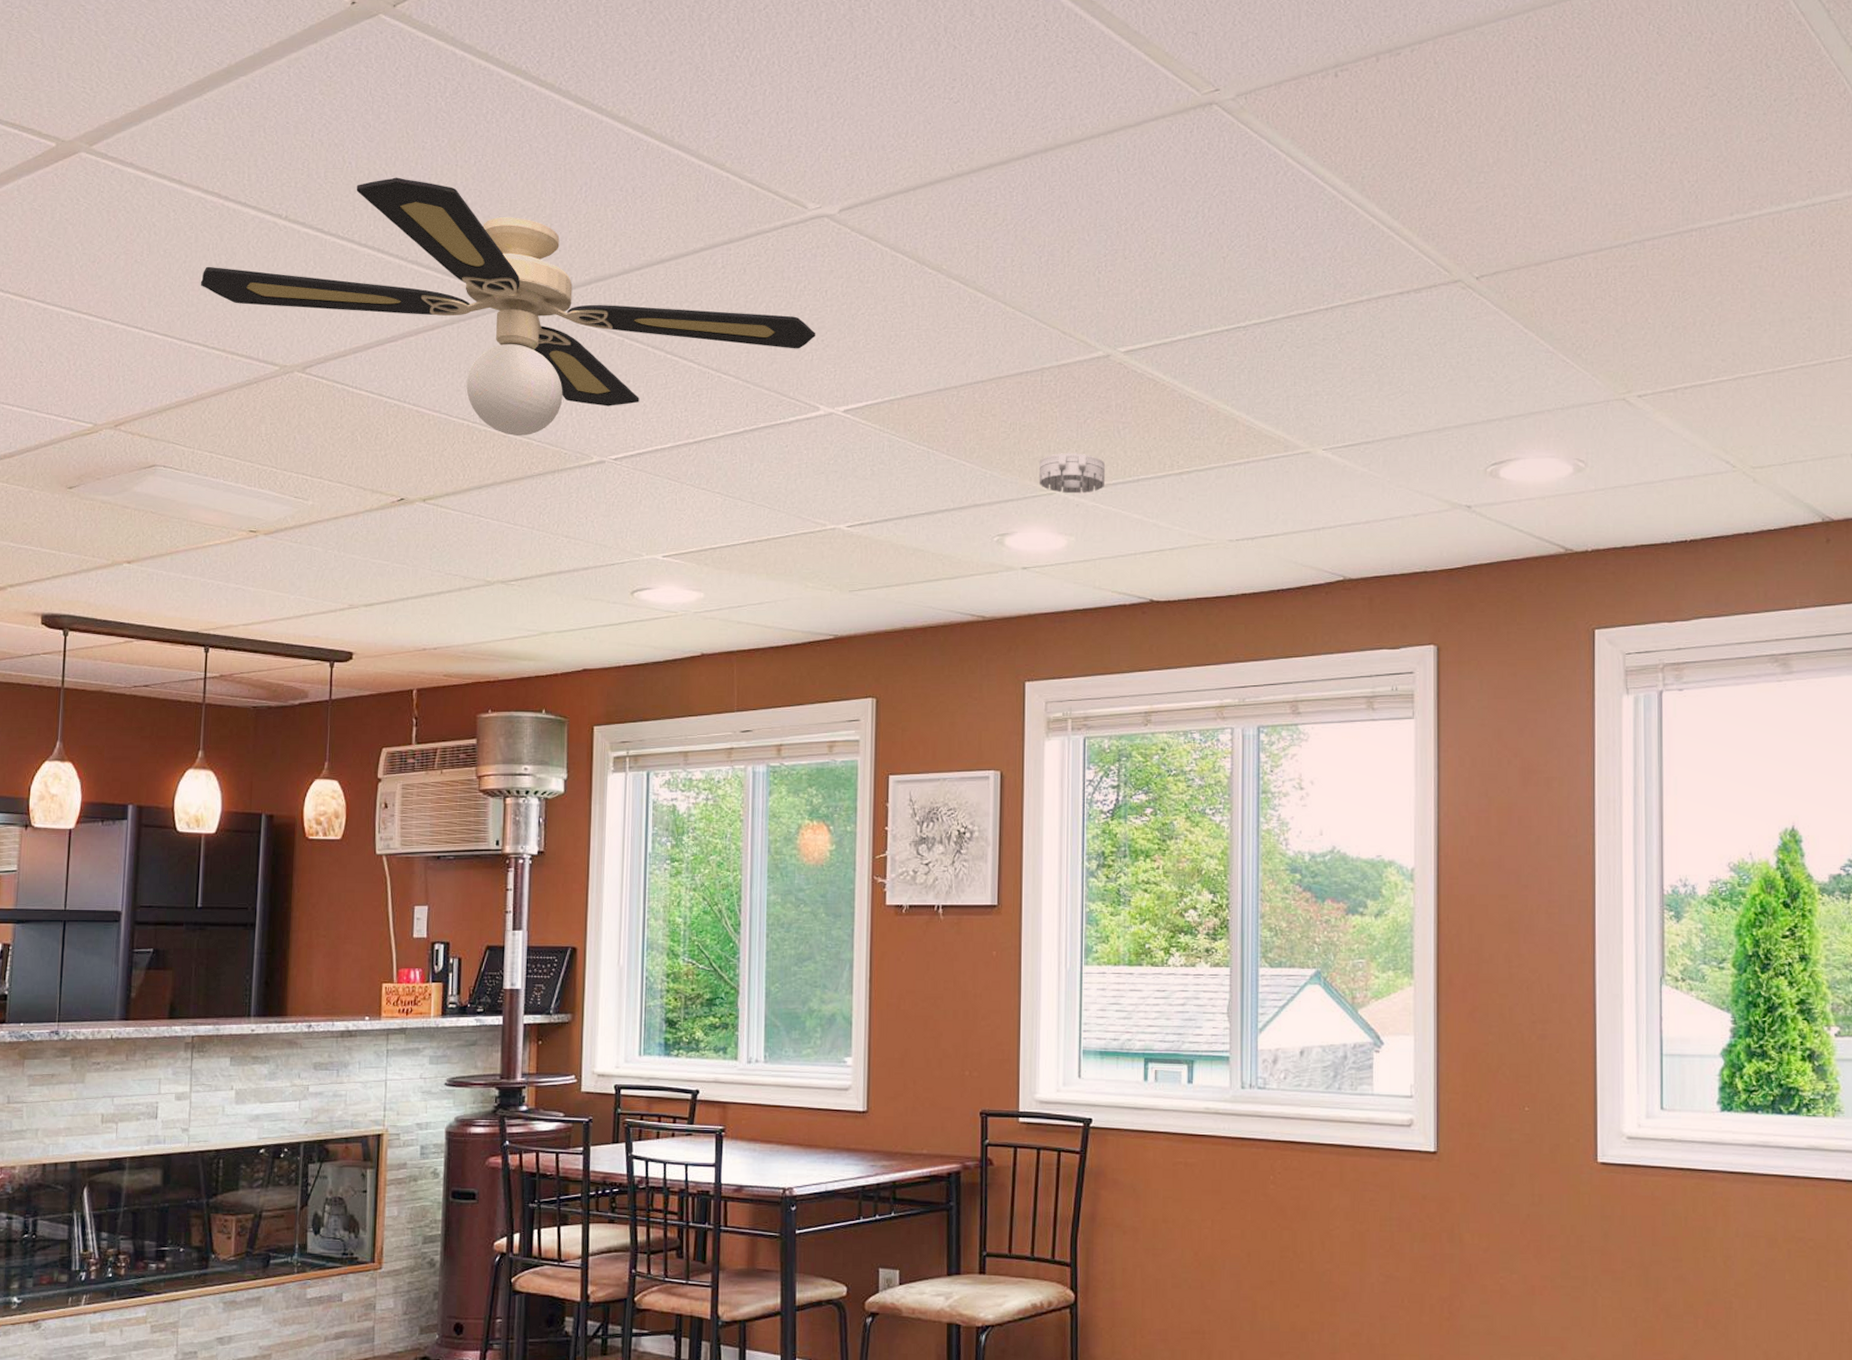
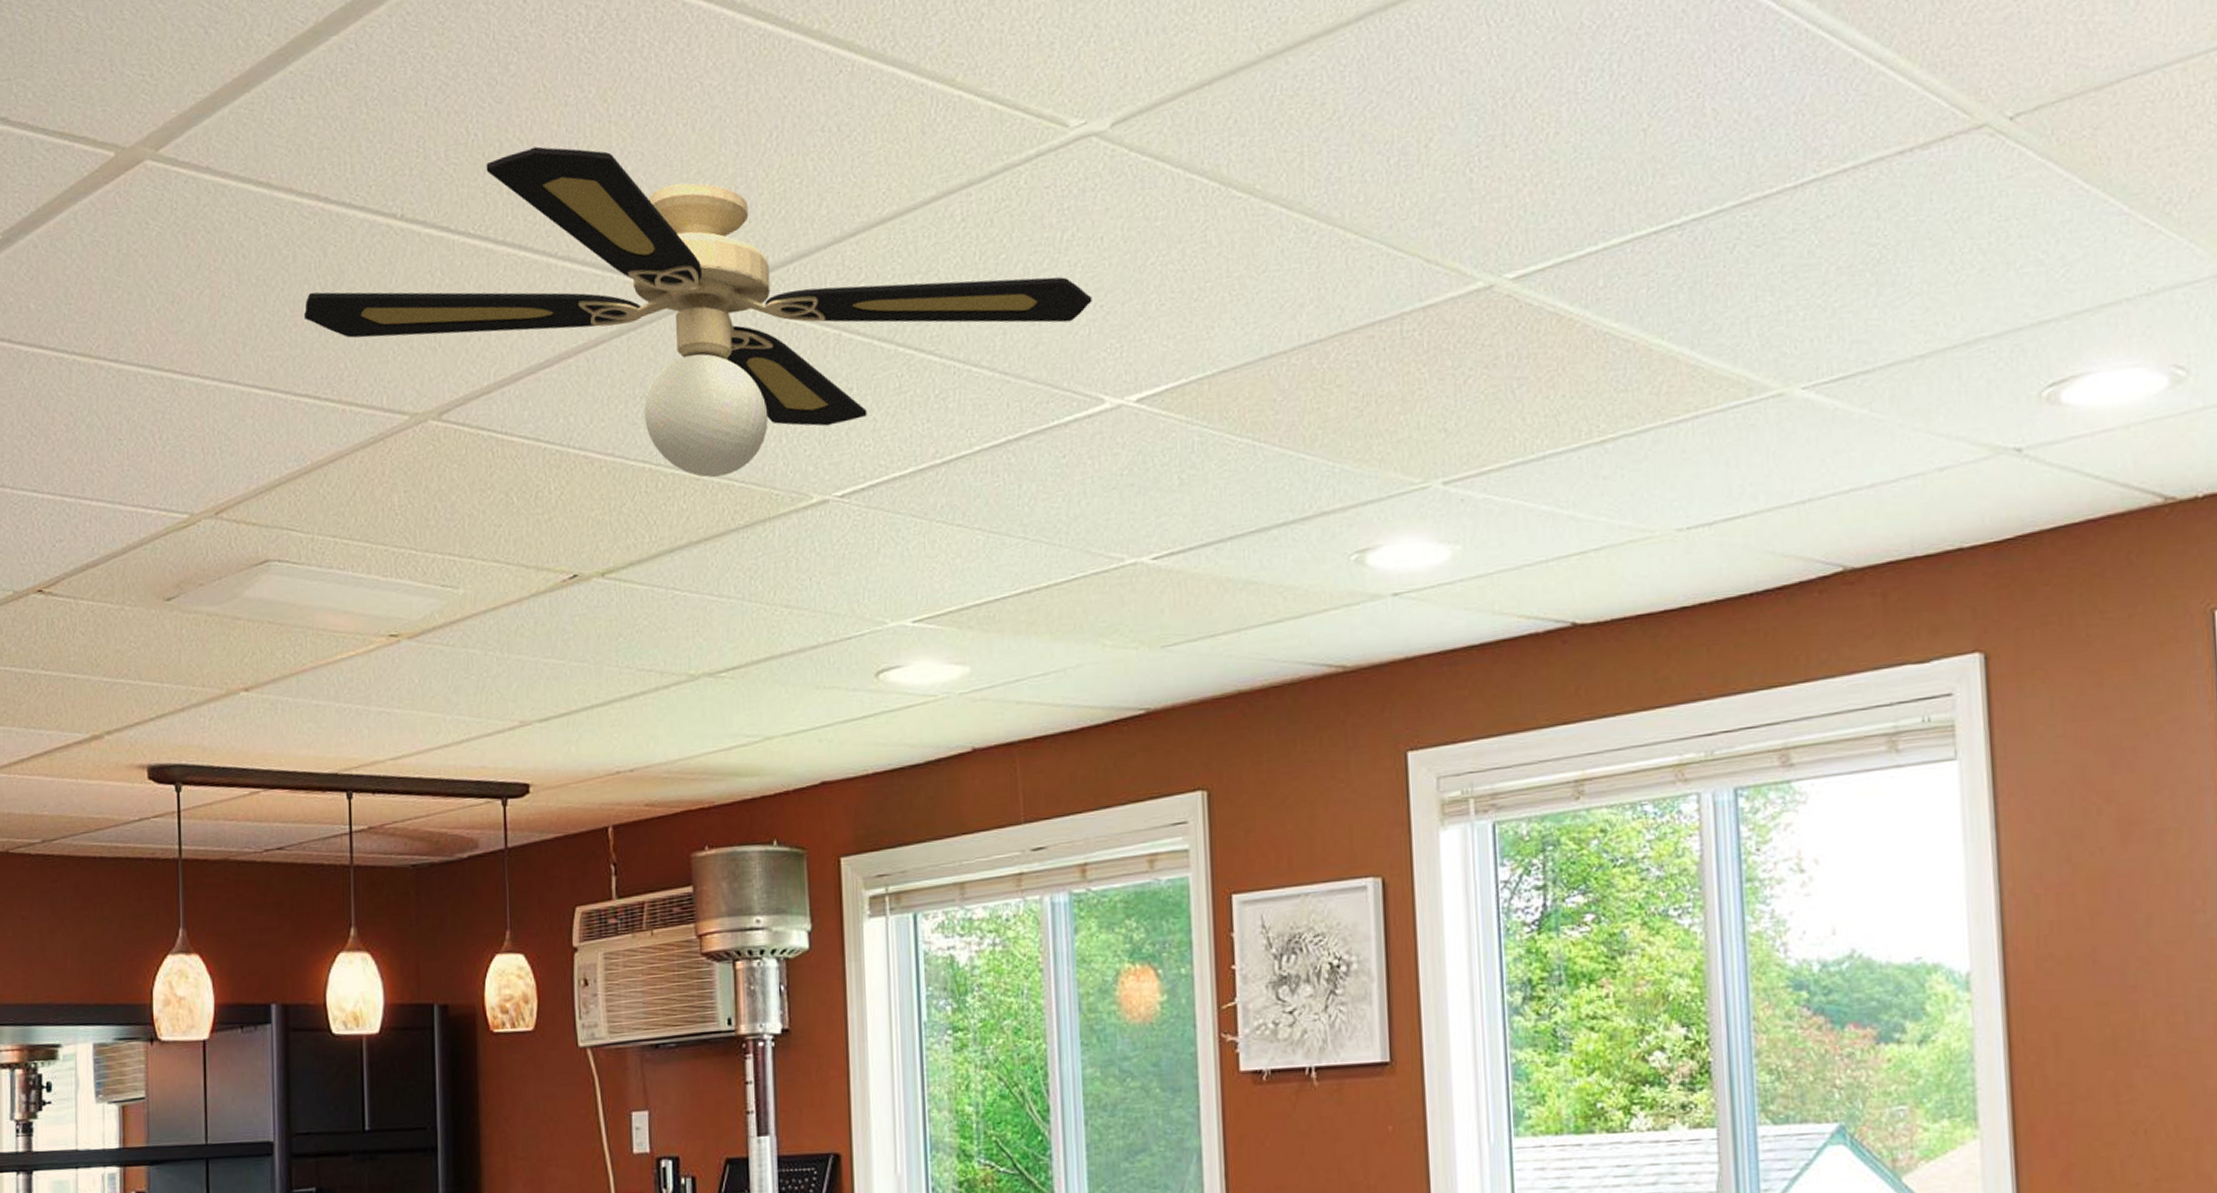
smoke detector: present [1038,452,1106,494] -> none [1405,426,1499,485]

